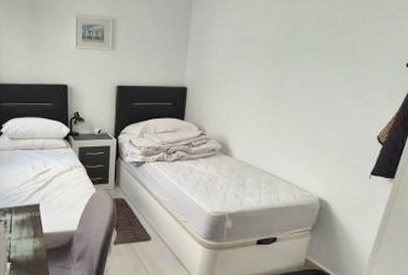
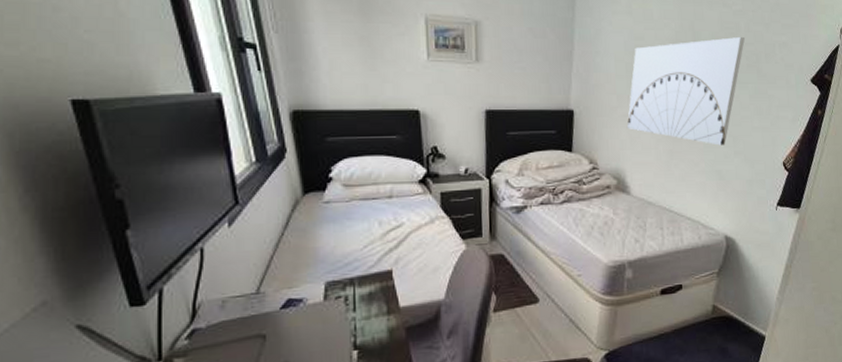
wall art: none [231,27,341,120] -> present [626,36,745,146]

